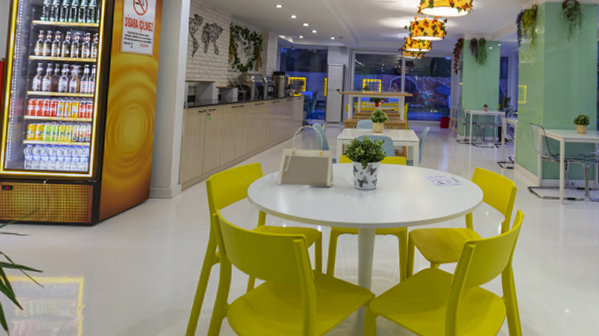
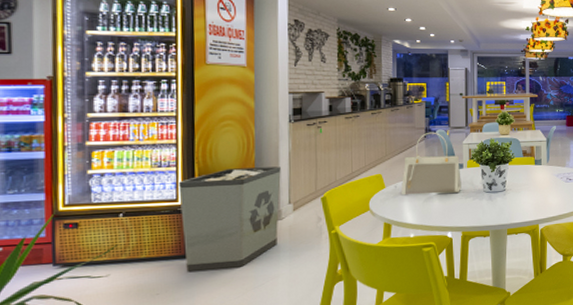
recycling bin: none [90,147,174,240] -> present [178,166,281,273]

